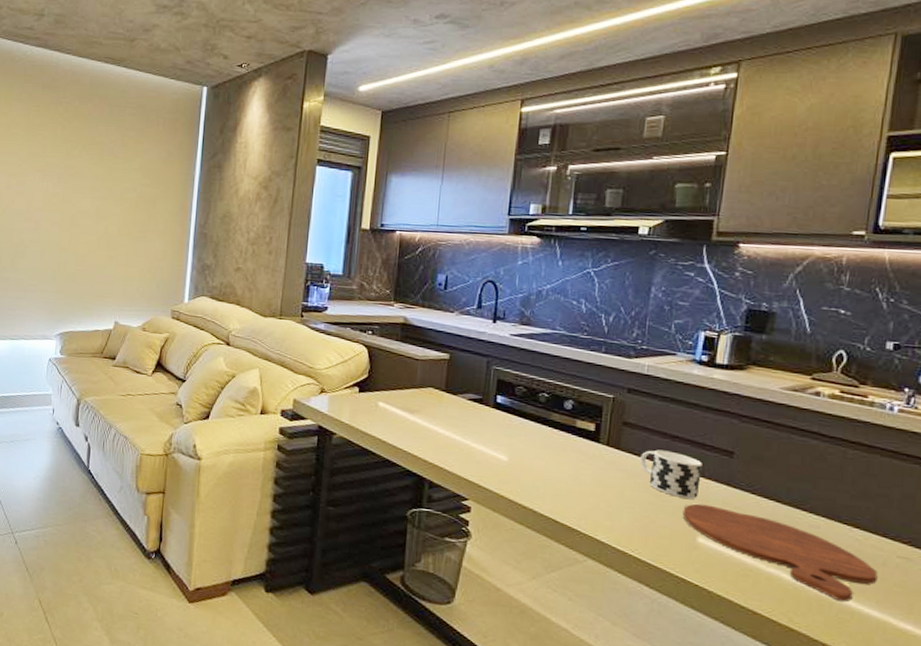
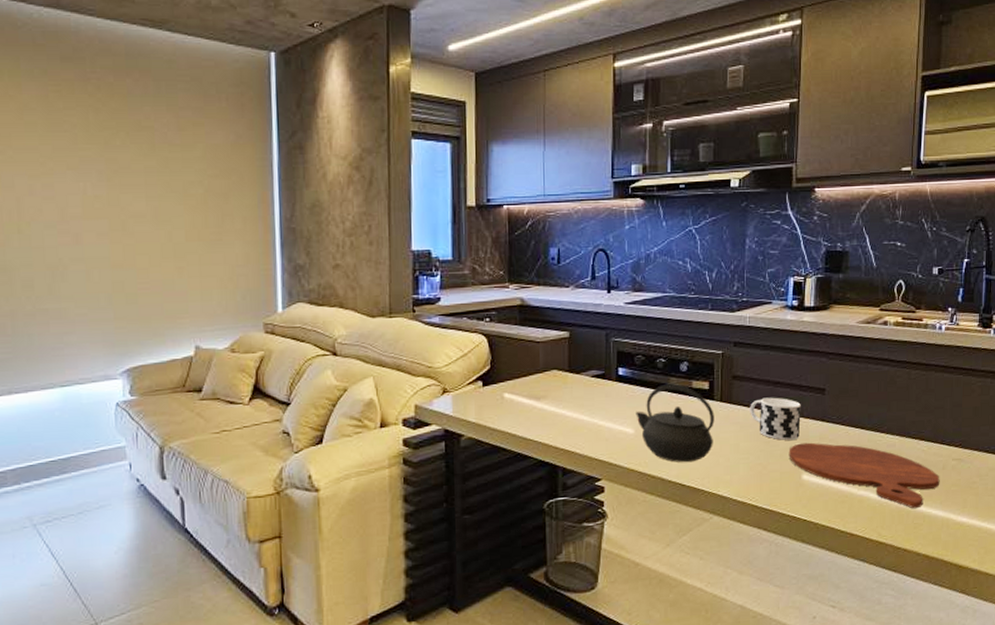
kettle: none [511,419,599,501] -> present [636,384,714,463]

